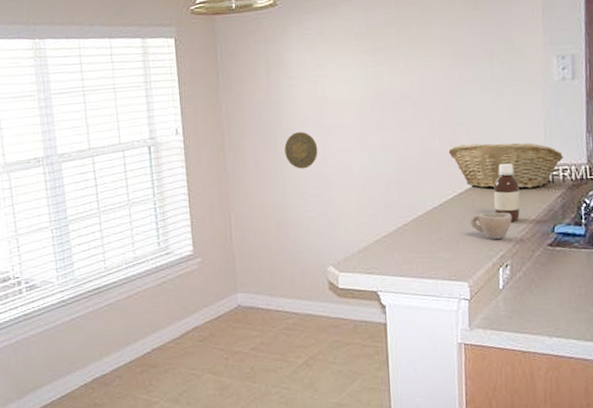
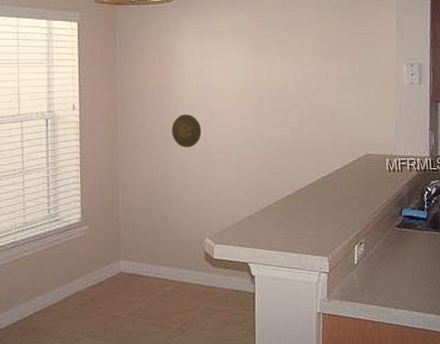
fruit basket: present [448,143,564,189] -> none [315,134,411,176]
cup: present [471,212,512,239] -> none [332,195,367,219]
bottle: present [493,163,521,221] -> none [352,152,374,204]

